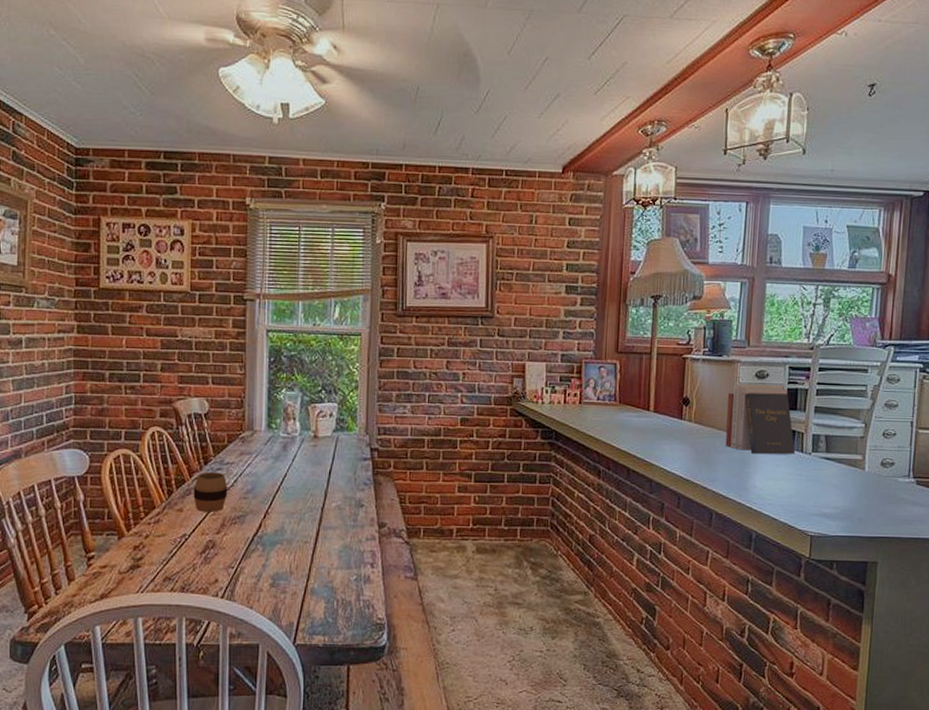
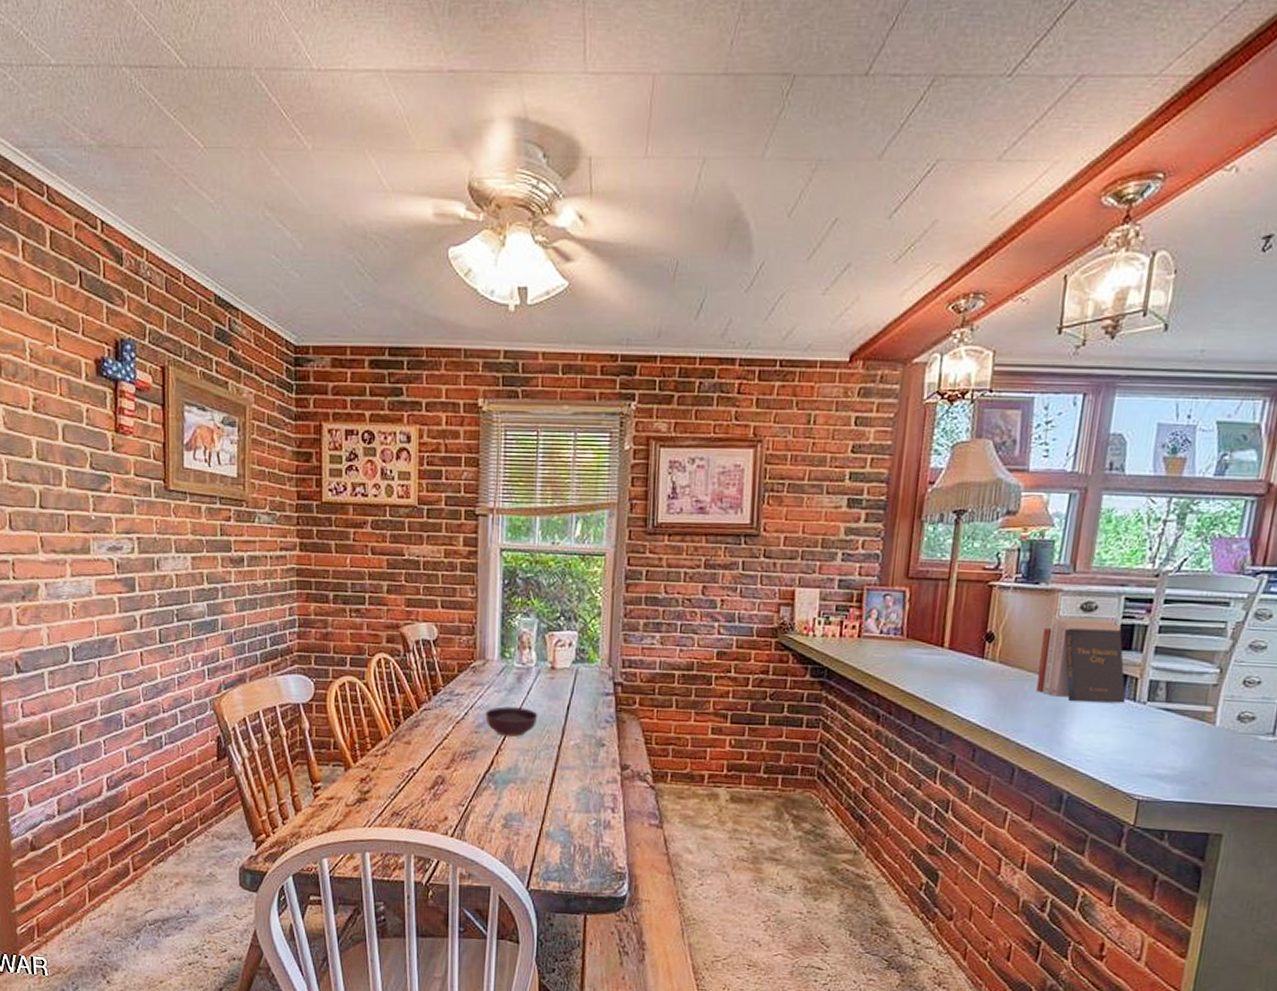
cup: present [193,471,228,512] -> none [422,703,458,746]
bowl: none [253,473,303,502] -> present [485,706,538,738]

